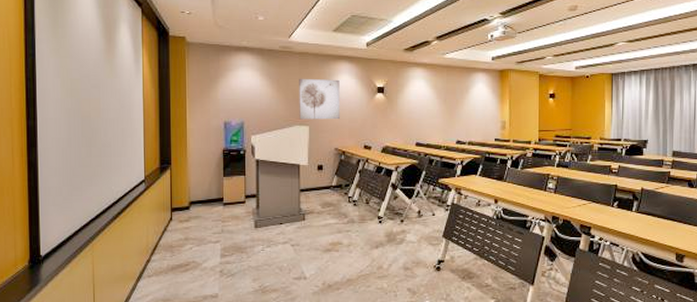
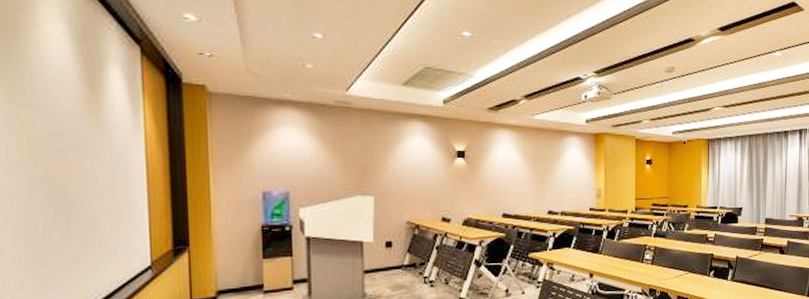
wall art: present [299,78,340,120] -> none [360,139,412,189]

